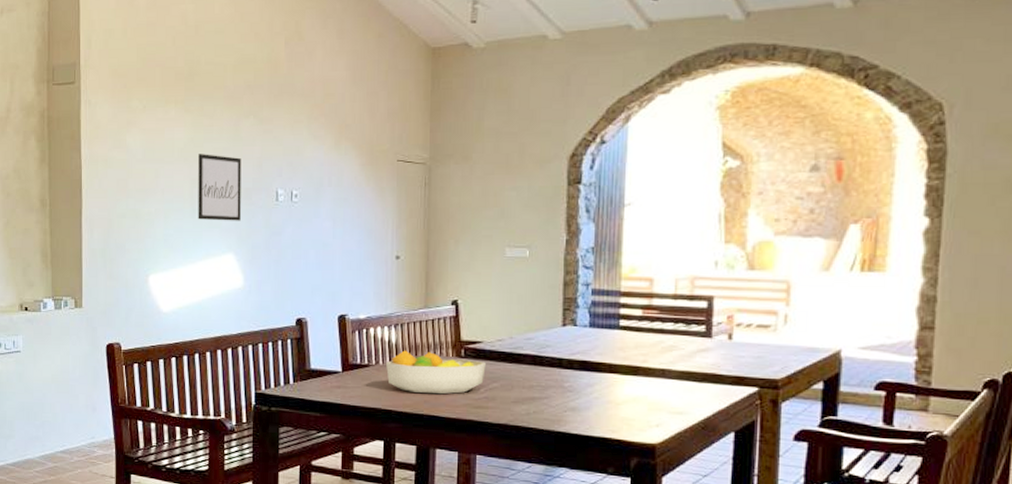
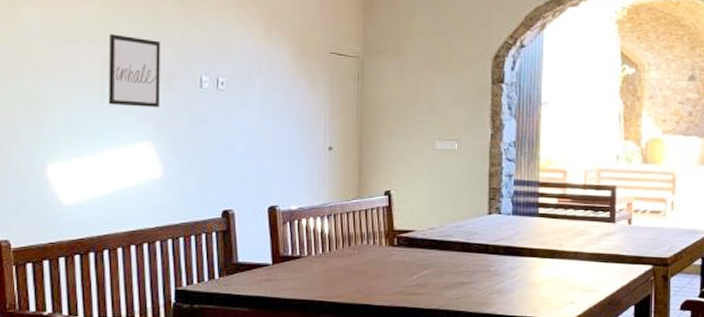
fruit bowl: present [386,350,486,394] -> none [319,240,418,282]

